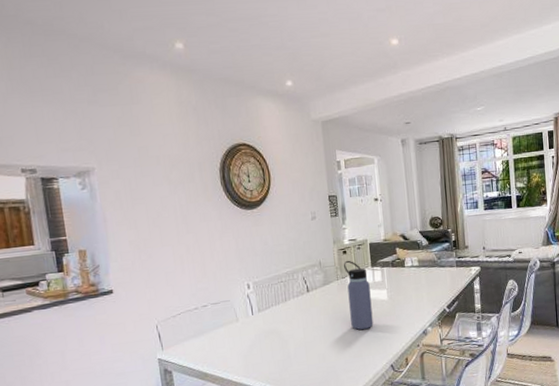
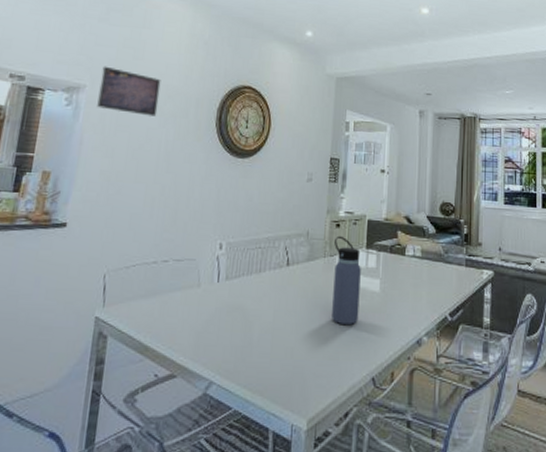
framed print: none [105,146,166,187] -> present [97,66,161,116]

